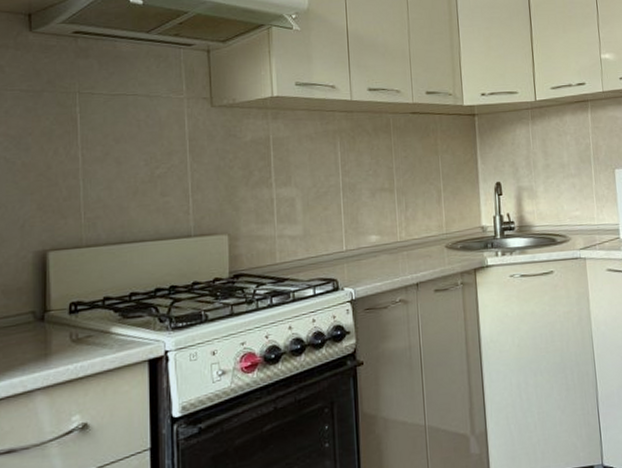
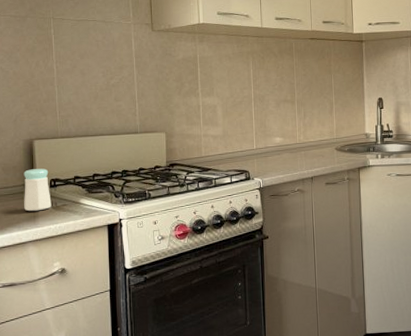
salt shaker: none [31,288,71,348] -> present [24,168,52,212]

